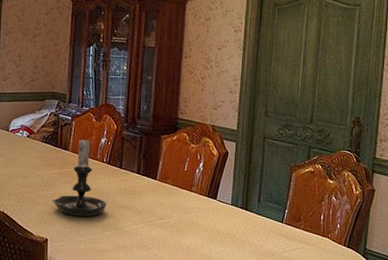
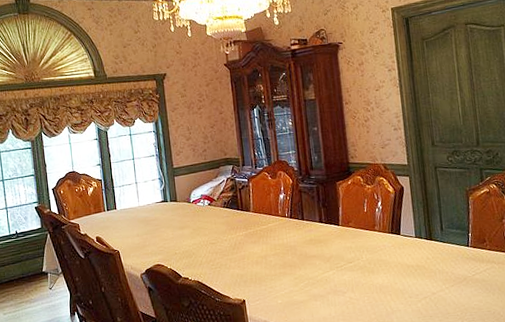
candle holder: present [52,135,107,217] -> none [243,194,296,274]

